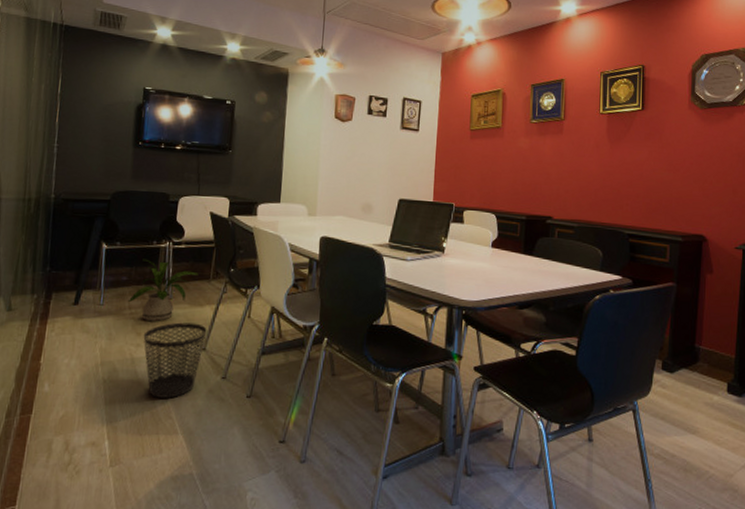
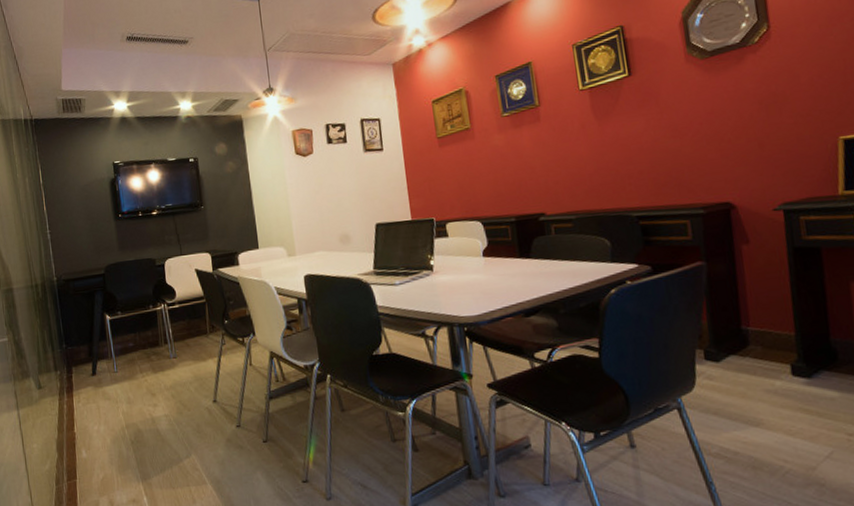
house plant: present [127,259,199,321] -> none [137,322,196,381]
wastebasket: present [143,322,207,398] -> none [158,377,215,452]

